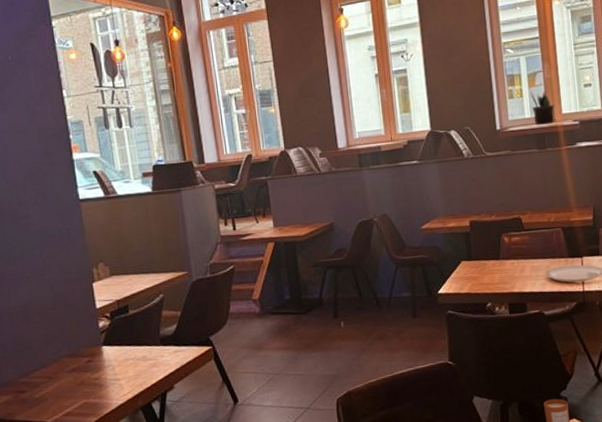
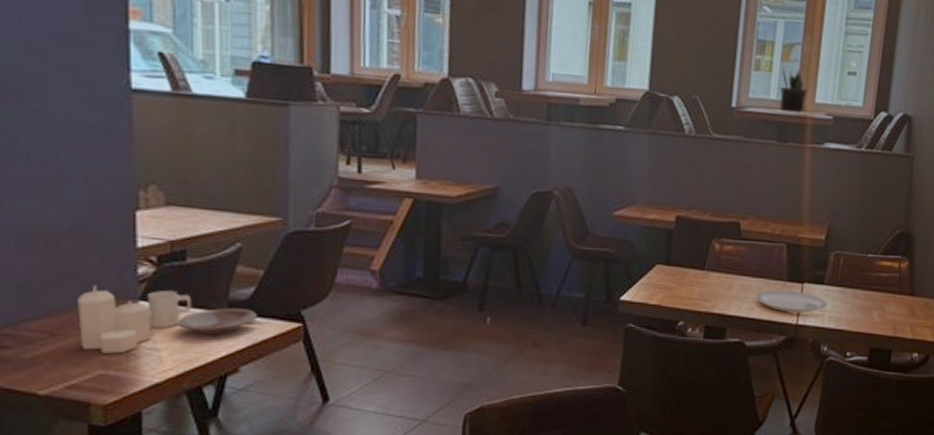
candle: none [64,339,114,387] -> present [78,285,152,354]
cup: none [107,335,137,365] -> present [147,290,192,329]
saucer: none [128,341,181,364] -> present [176,308,258,335]

